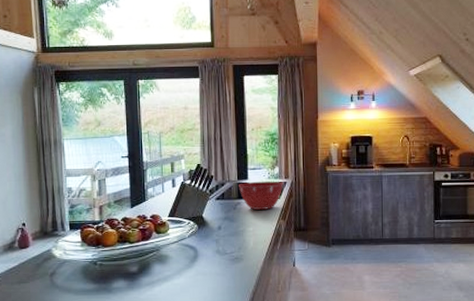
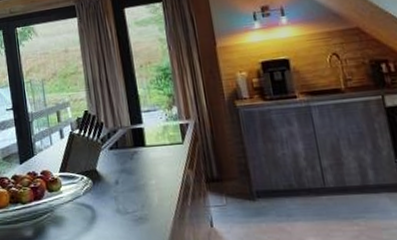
mixing bowl: present [238,181,284,210] -> none [132,123,185,159]

